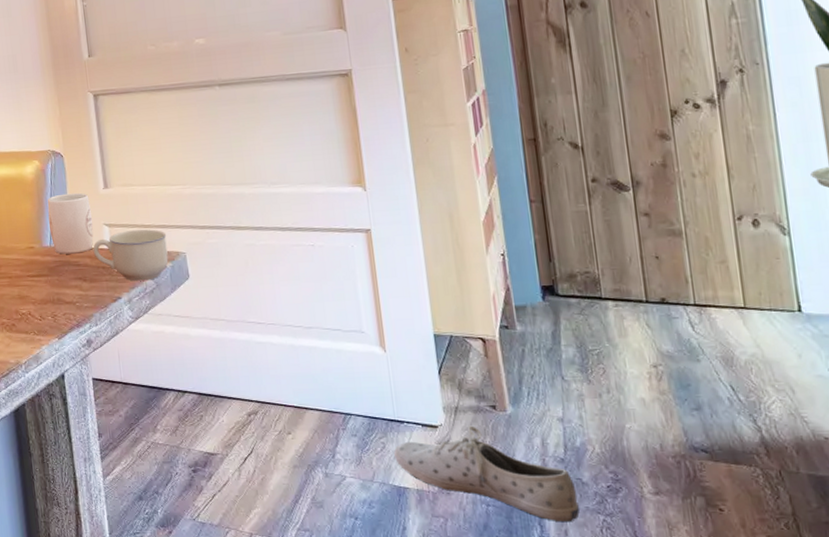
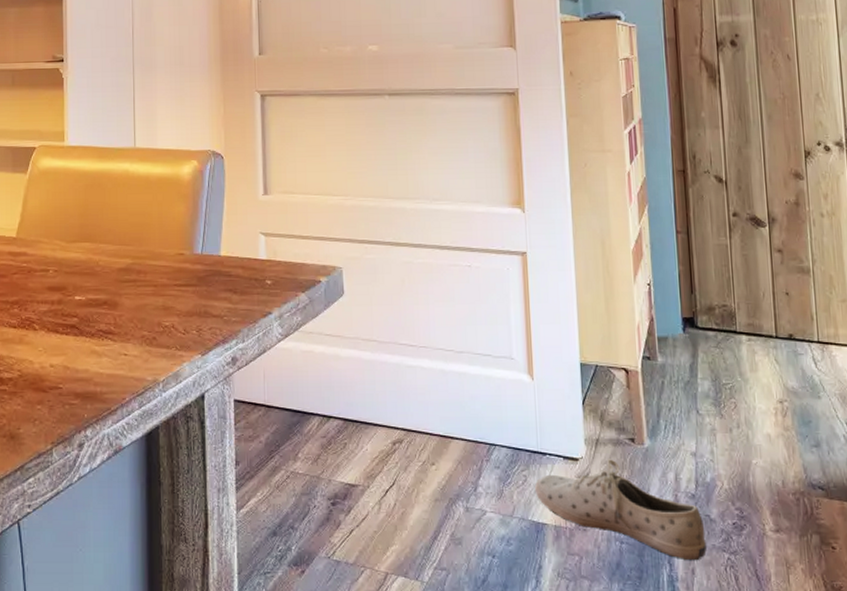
mug: present [47,192,94,254] -> none [202,197,249,263]
cup: present [92,229,169,281] -> none [246,241,324,296]

